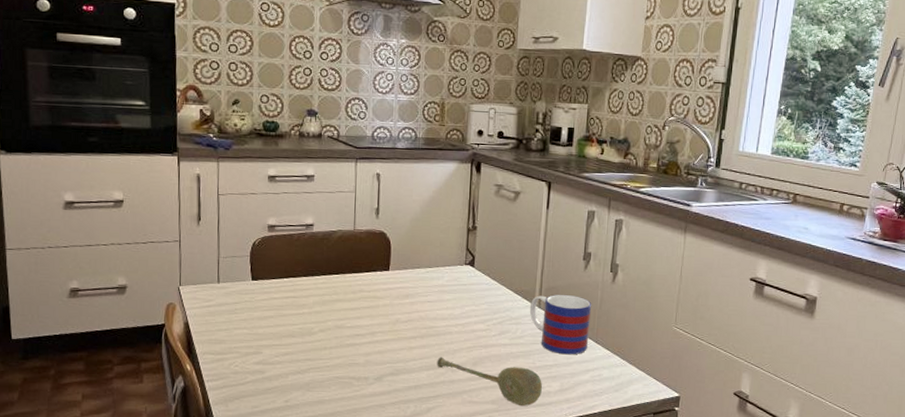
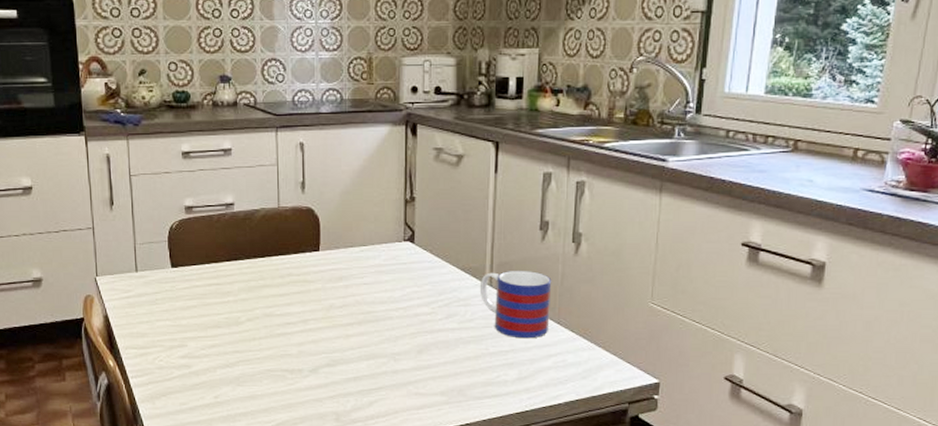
soupspoon: present [437,357,542,406] -> none [377,345,497,397]

